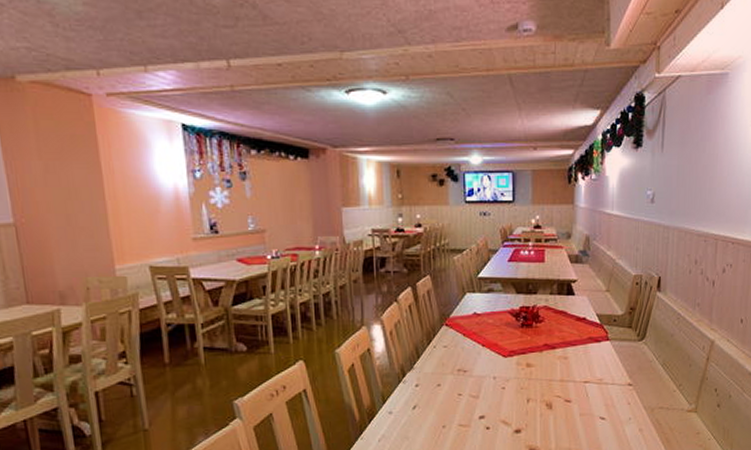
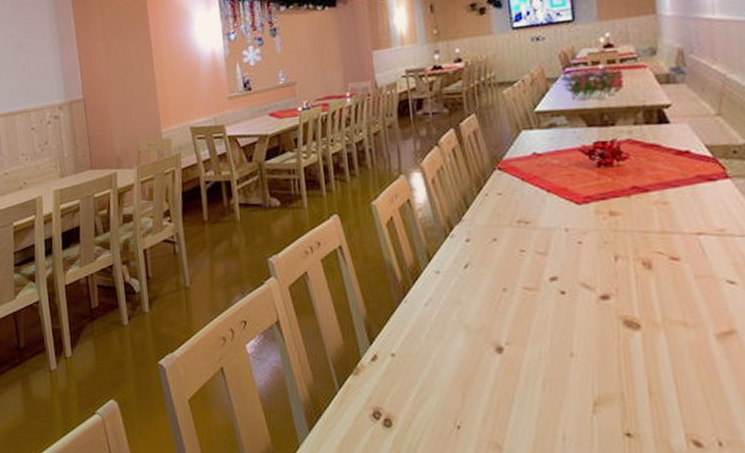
flower arrangement: none [499,244,547,271] -> present [560,66,625,101]

